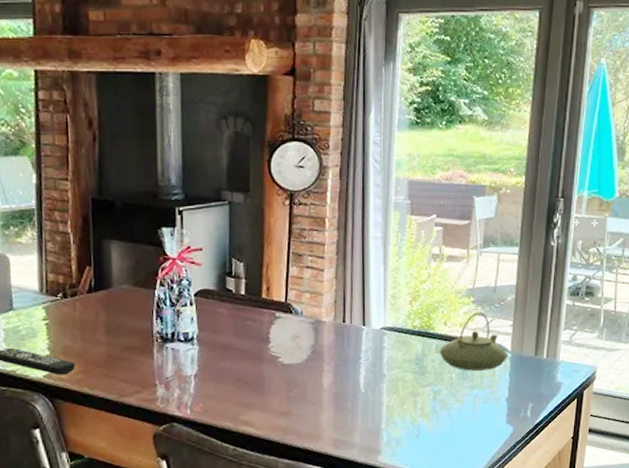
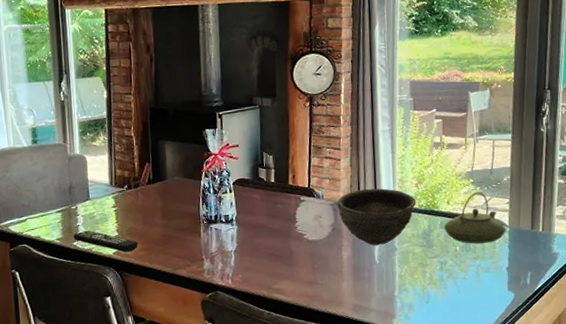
bowl: none [318,305,410,372] -> present [337,188,417,246]

